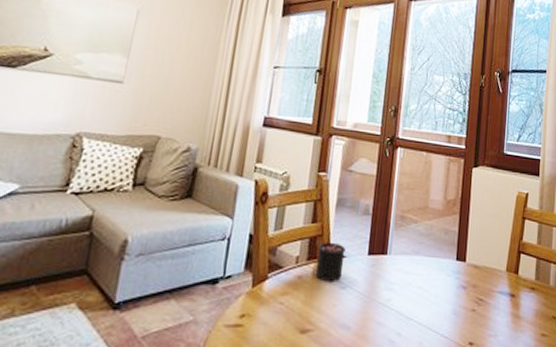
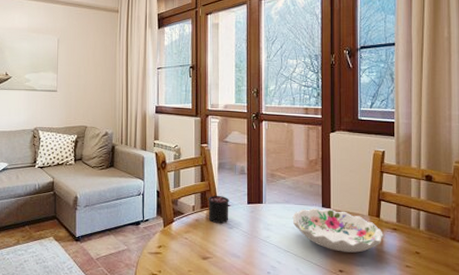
decorative bowl: none [421,261,521,319] -> present [292,208,384,253]

